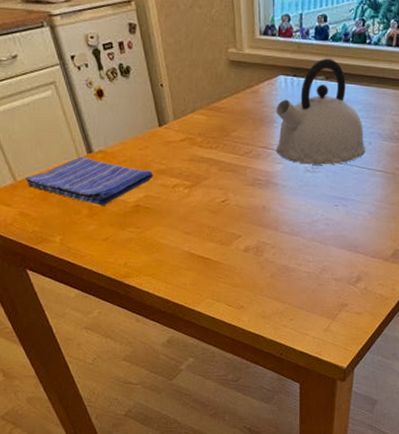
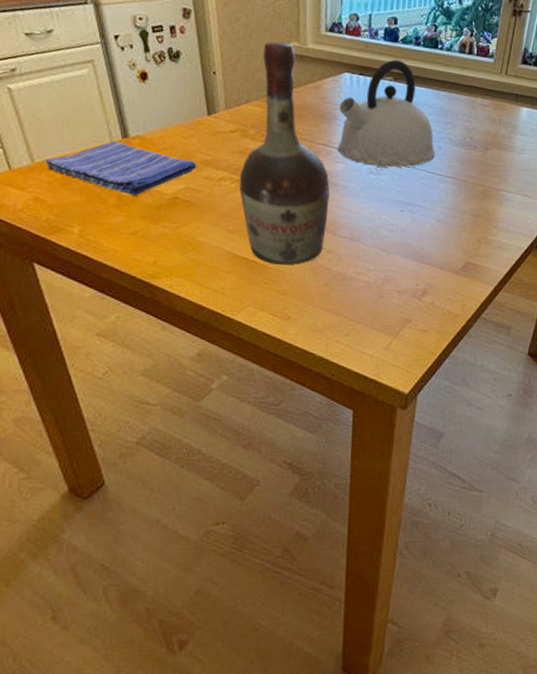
cognac bottle: none [191,49,271,261] -> present [239,41,330,265]

